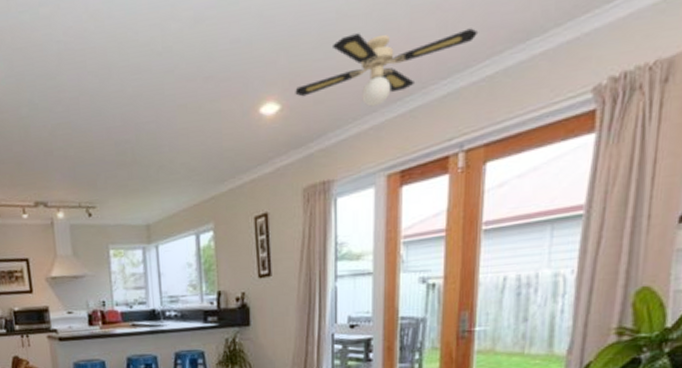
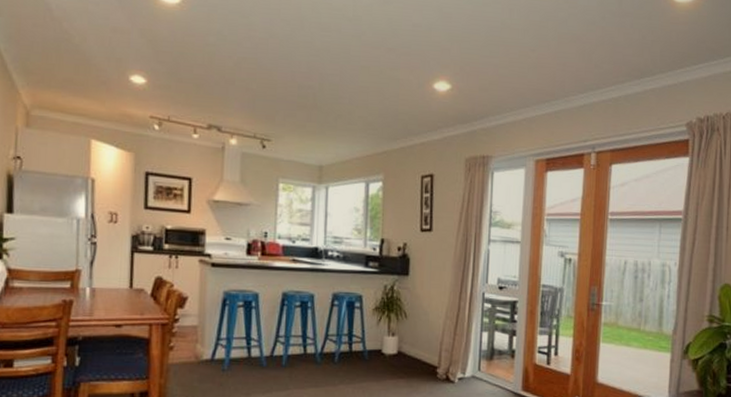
ceiling fan: present [295,28,479,107] -> none [464,42,607,103]

